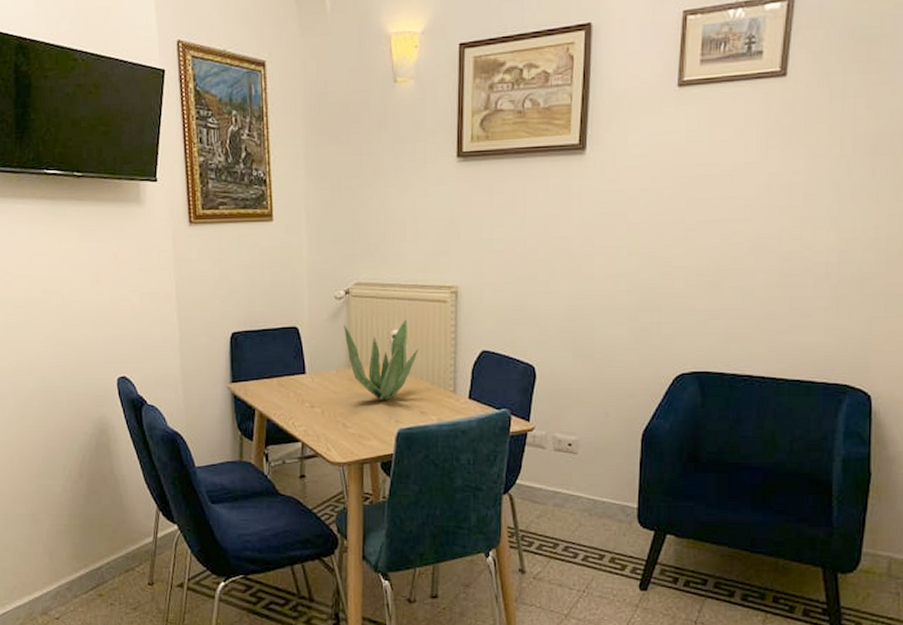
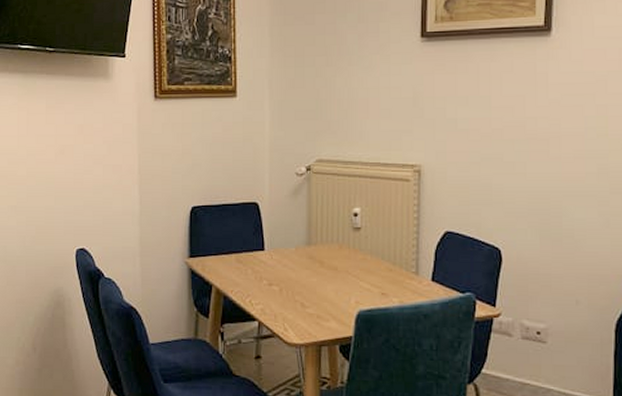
plant: present [344,319,419,402] -> none [304,198,381,281]

